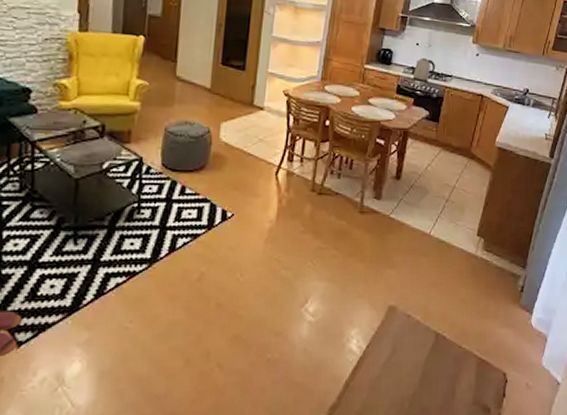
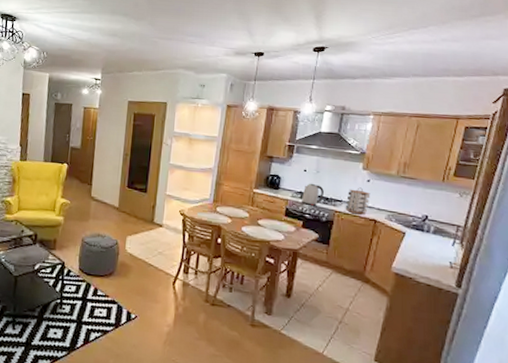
spice rack: none [455,61,479,90] -> present [345,187,371,215]

